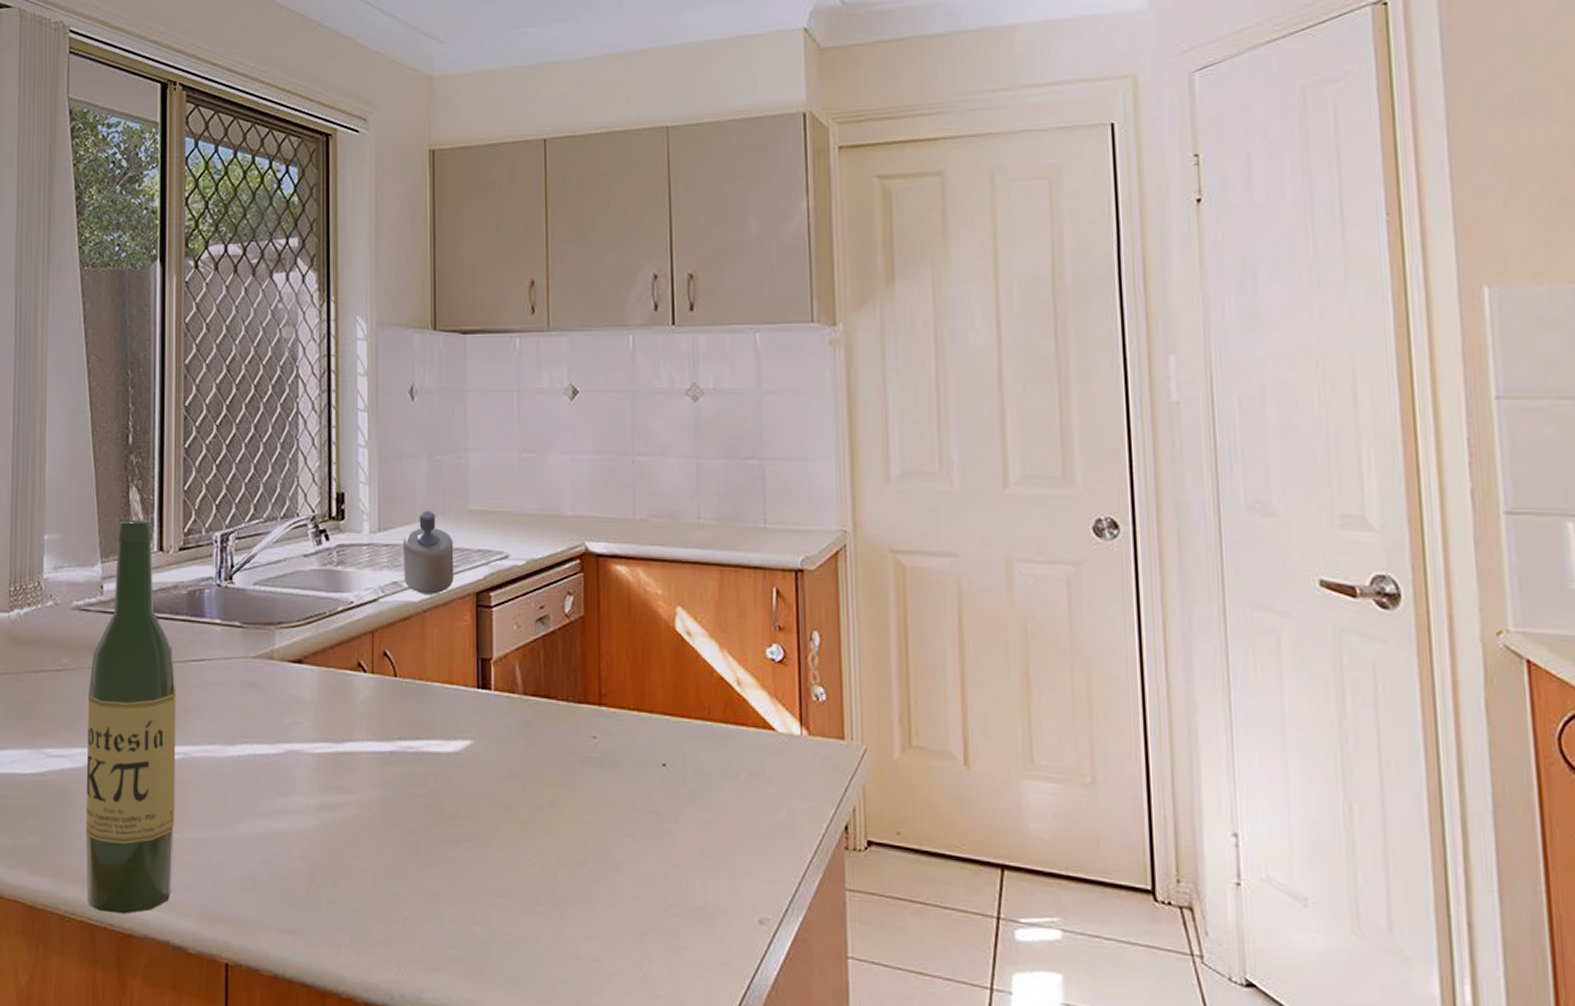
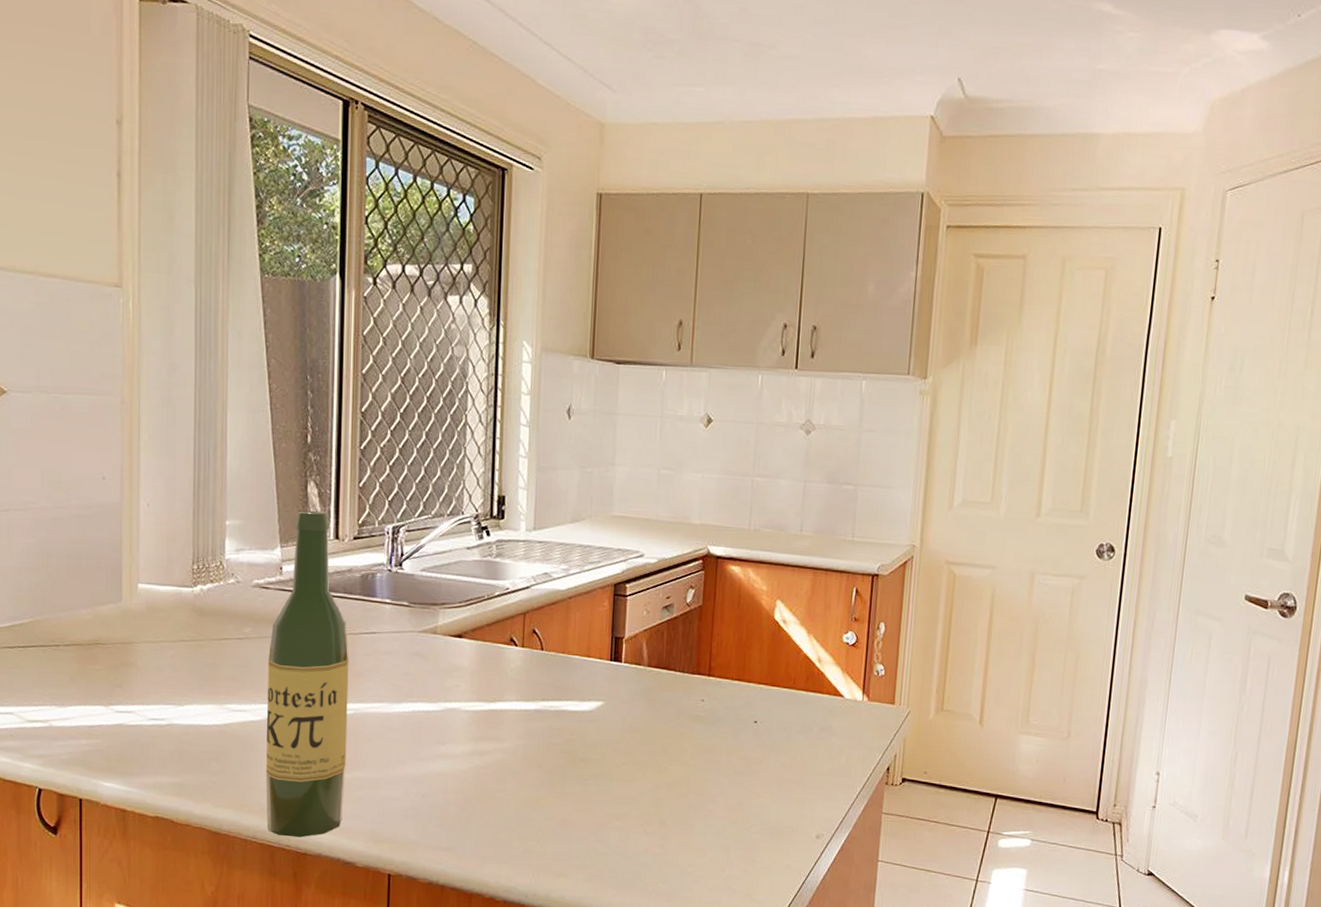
soap dispenser: present [403,510,454,595] -> none [553,514,598,584]

